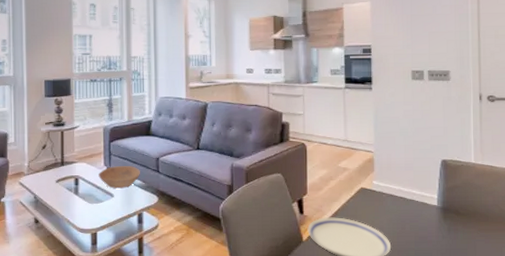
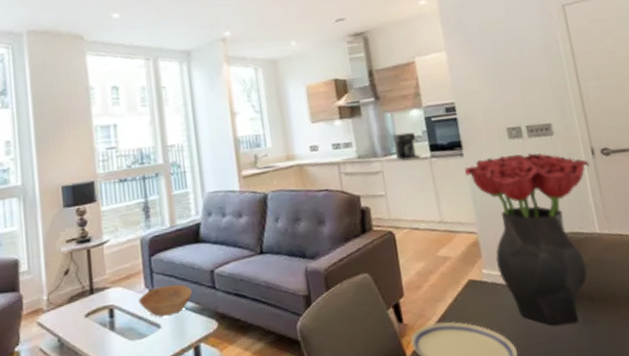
coffee maker: none [316,66,336,89] -> present [393,132,421,161]
bouquet: none [370,92,476,230] -> present [464,153,590,326]

